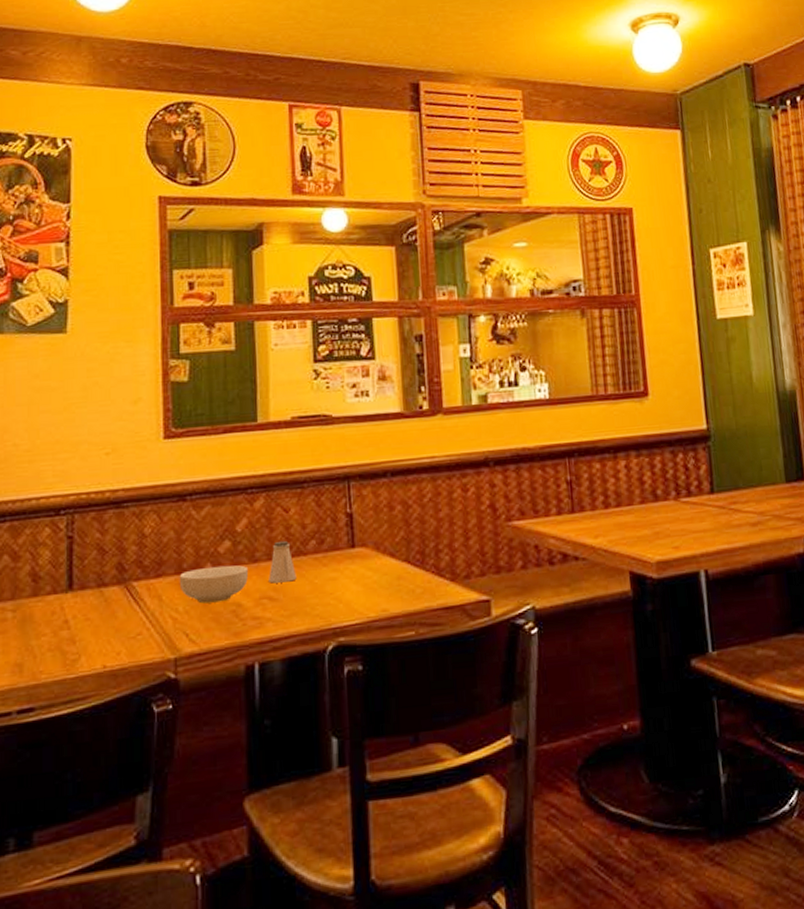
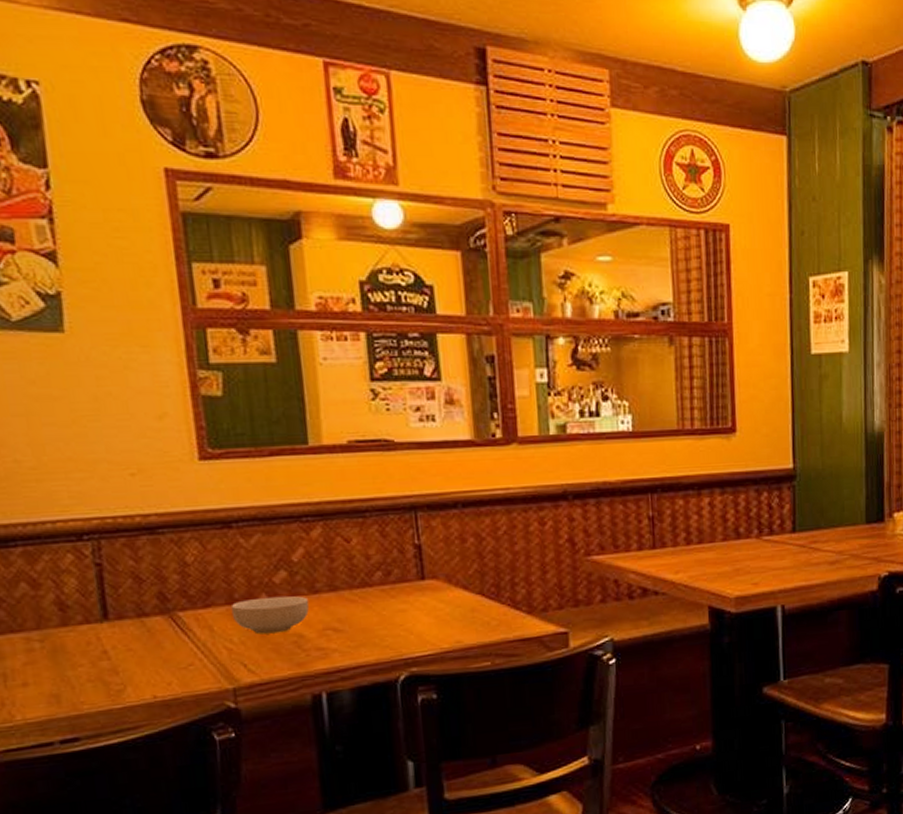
saltshaker: present [268,540,297,583] -> none [331,571,363,615]

